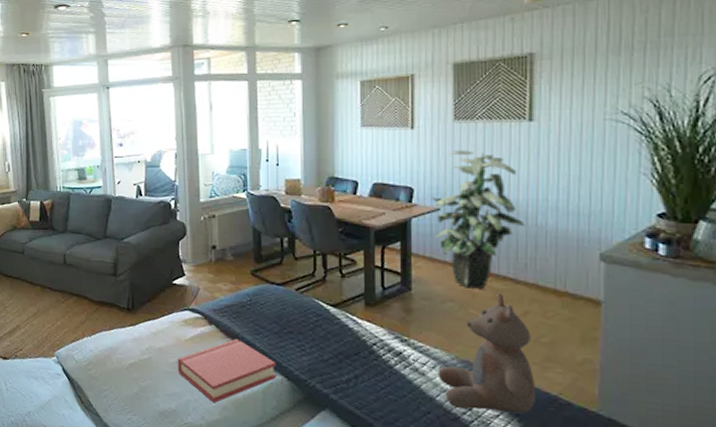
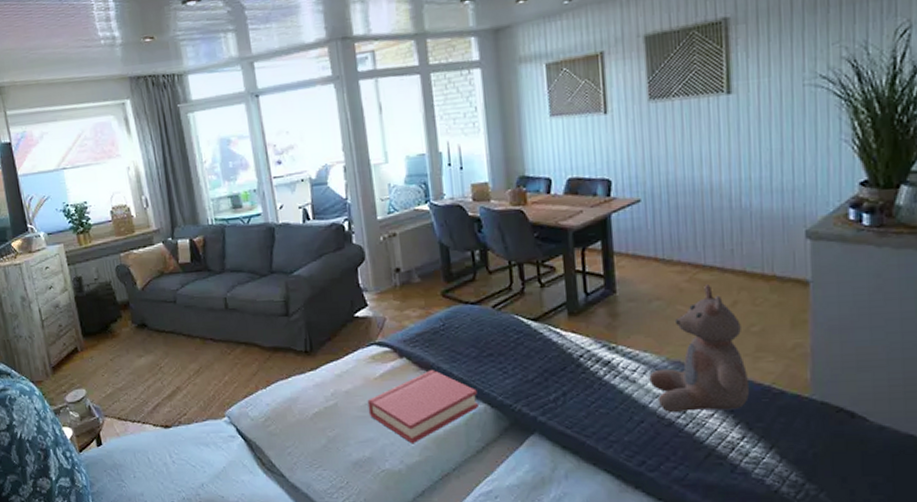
indoor plant: present [430,150,525,289] -> none [630,132,730,284]

